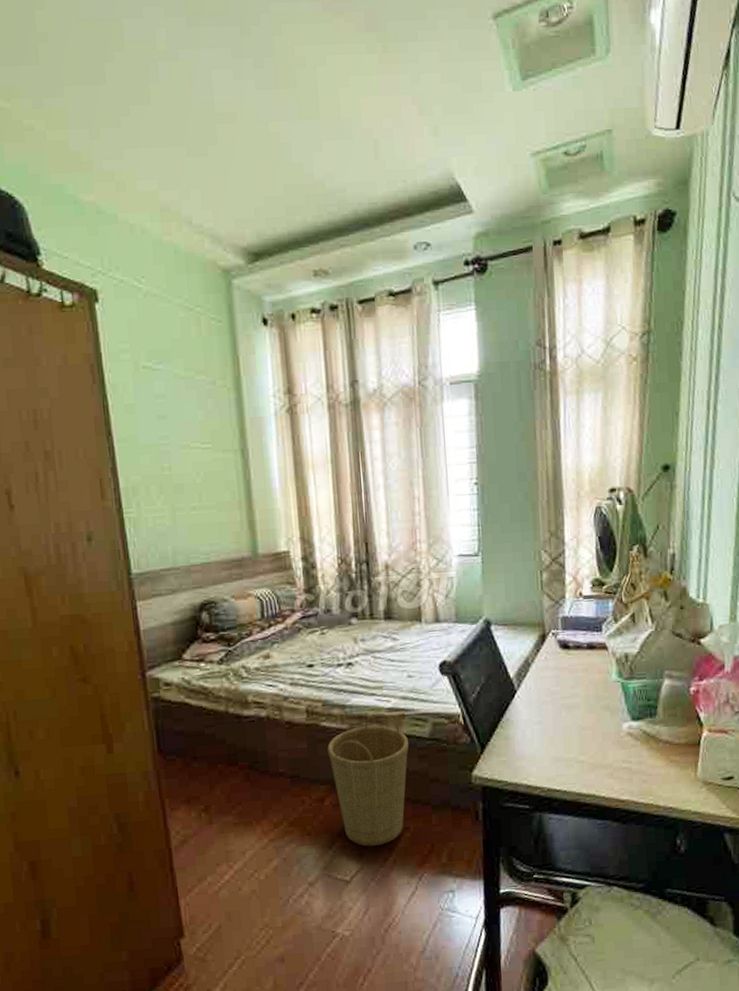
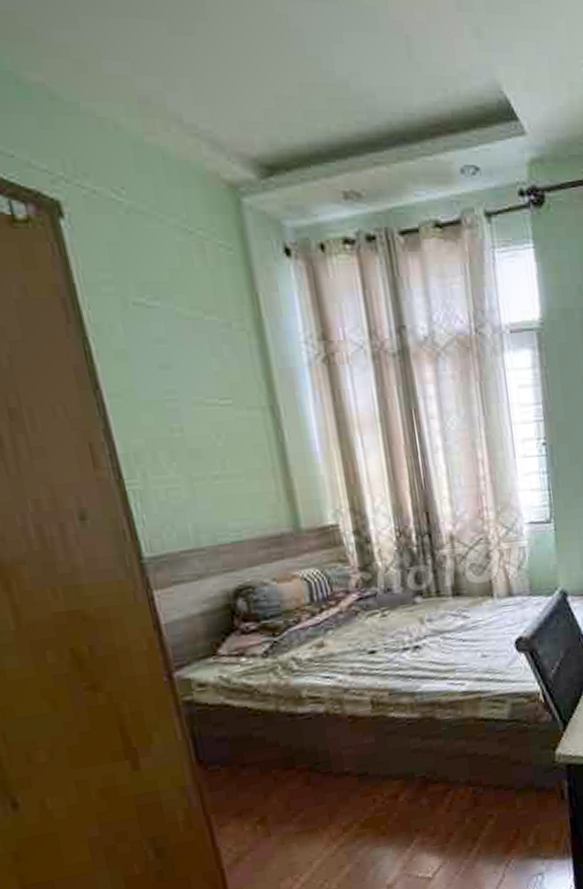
basket: present [327,713,409,846] -> none [398,697,488,840]

